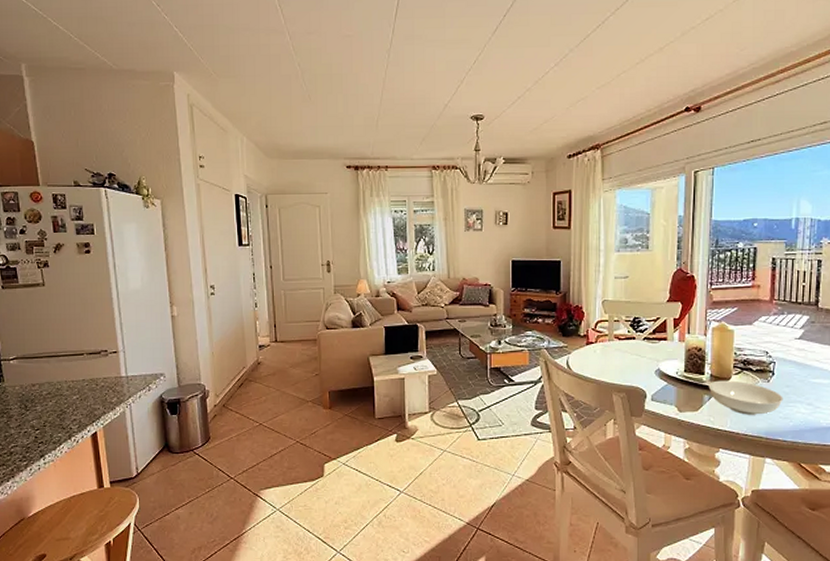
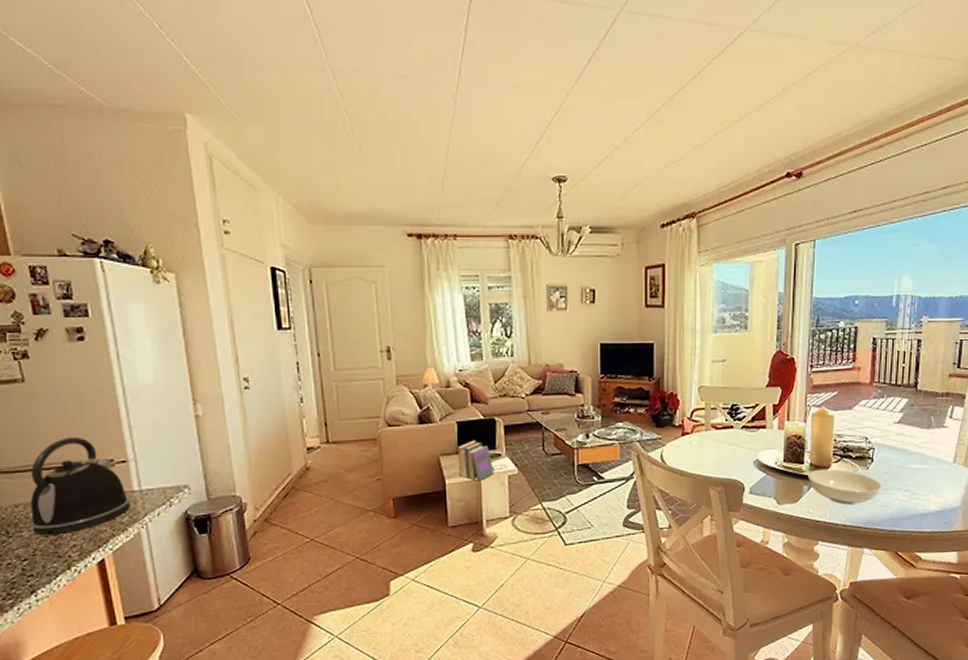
kettle: none [43,330,119,411] -> present [30,436,130,536]
books: none [385,343,416,380] -> present [458,440,494,482]

